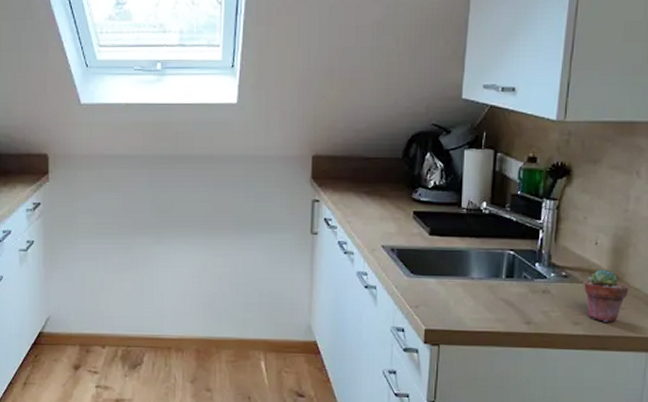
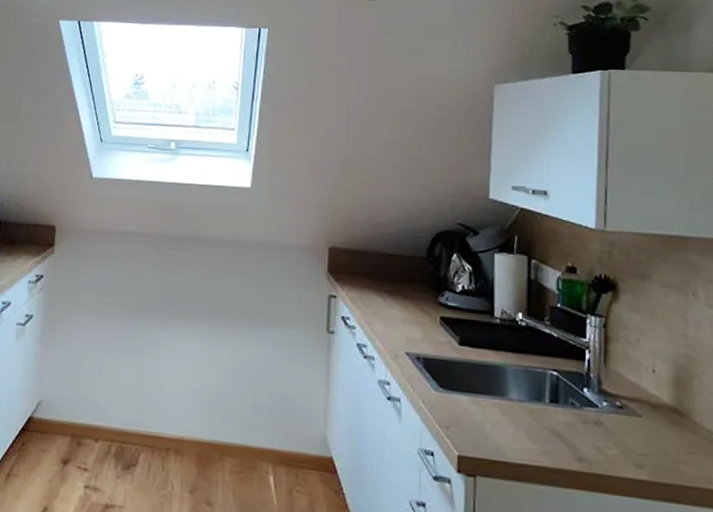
potted succulent: present [584,269,629,322] -> none [644,402,698,469]

